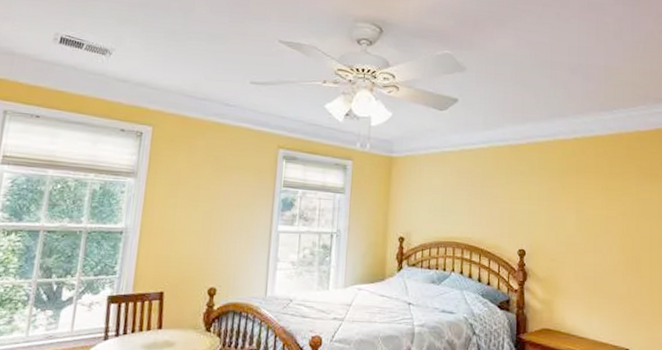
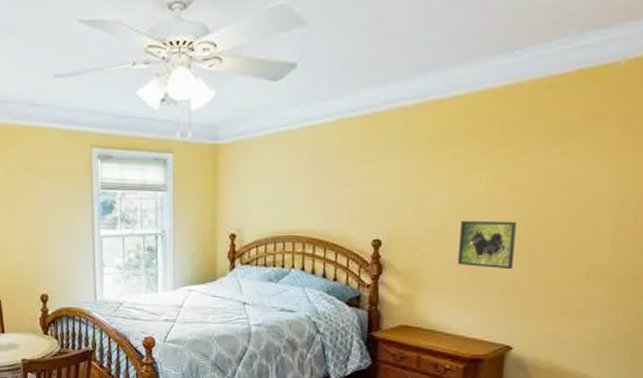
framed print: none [584,237,625,281] -> present [458,220,517,270]

